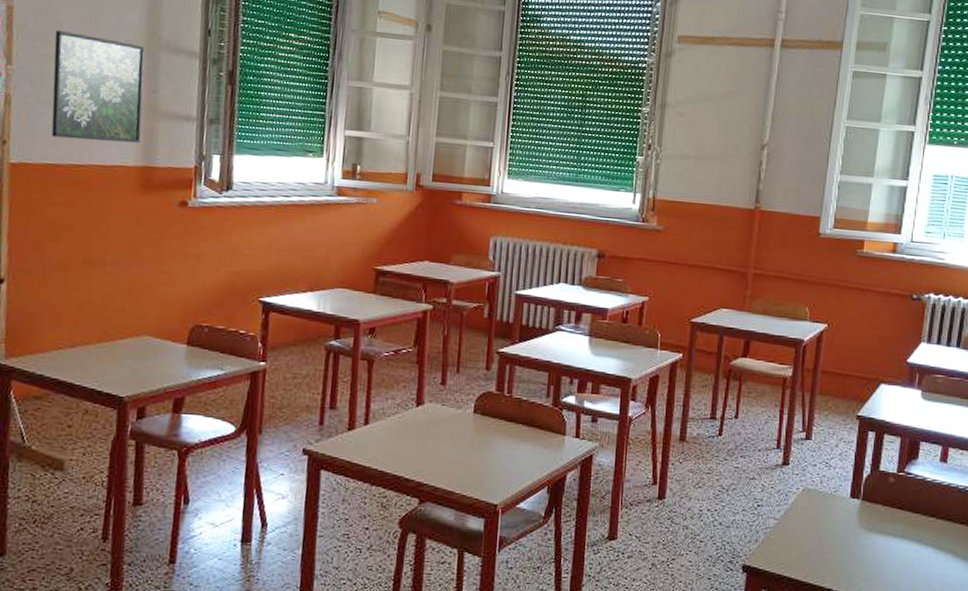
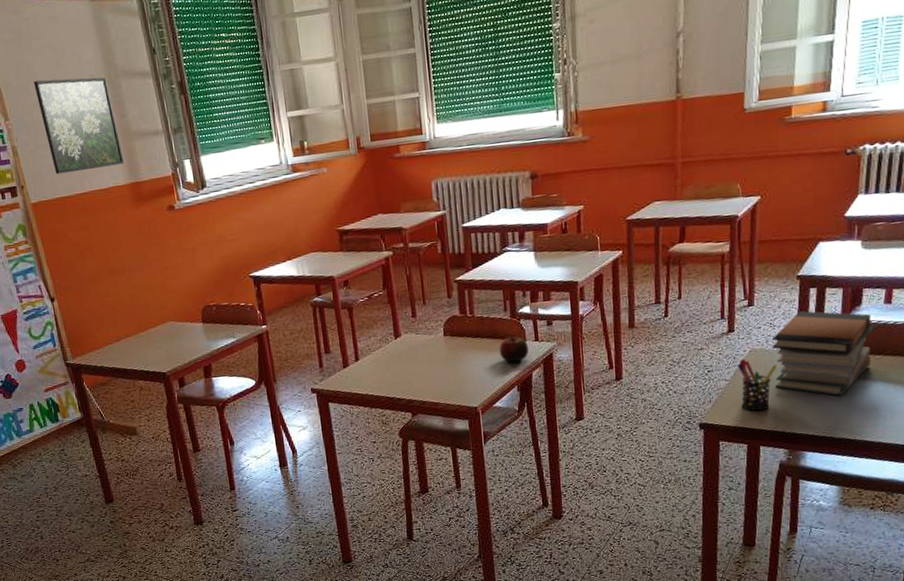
apple: none [533,427,568,459] -> present [499,336,529,363]
pen holder: none [788,496,830,561] -> present [737,358,777,412]
book stack: none [825,455,930,557] -> present [771,311,875,396]

